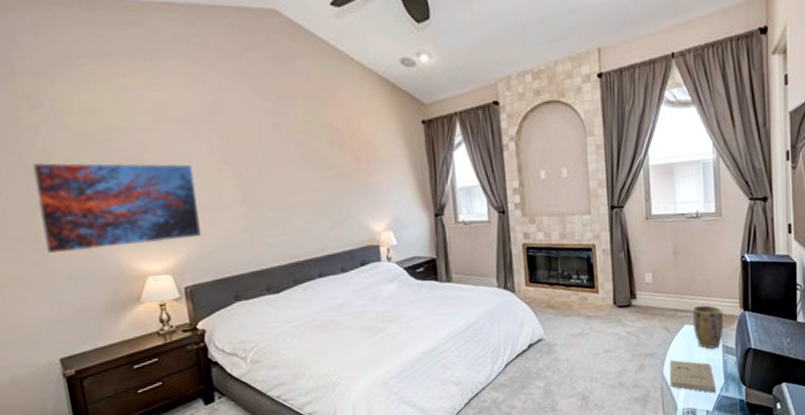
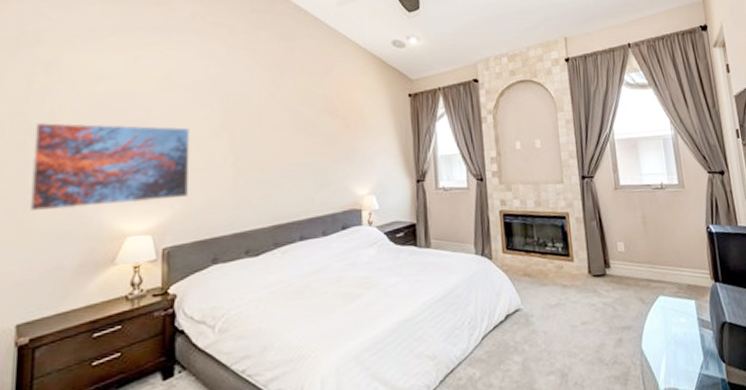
book: present [669,359,716,393] -> none [647,333,696,371]
plant pot: present [692,305,723,349] -> none [665,275,698,322]

